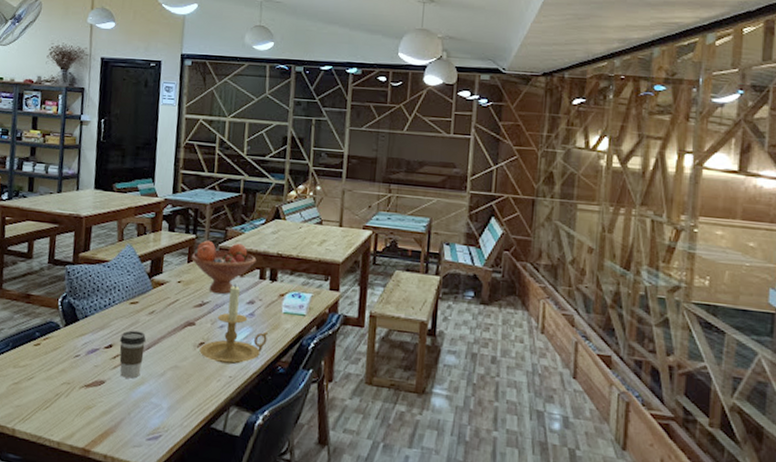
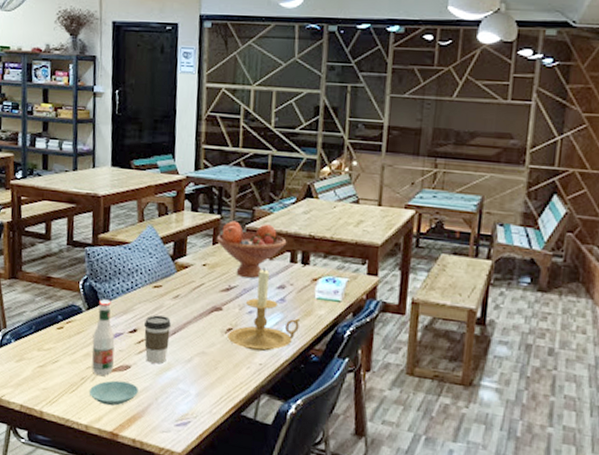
saucer: none [63,396,112,422] -> present [90,380,138,406]
tabasco sauce: none [66,316,91,391] -> present [92,299,115,376]

